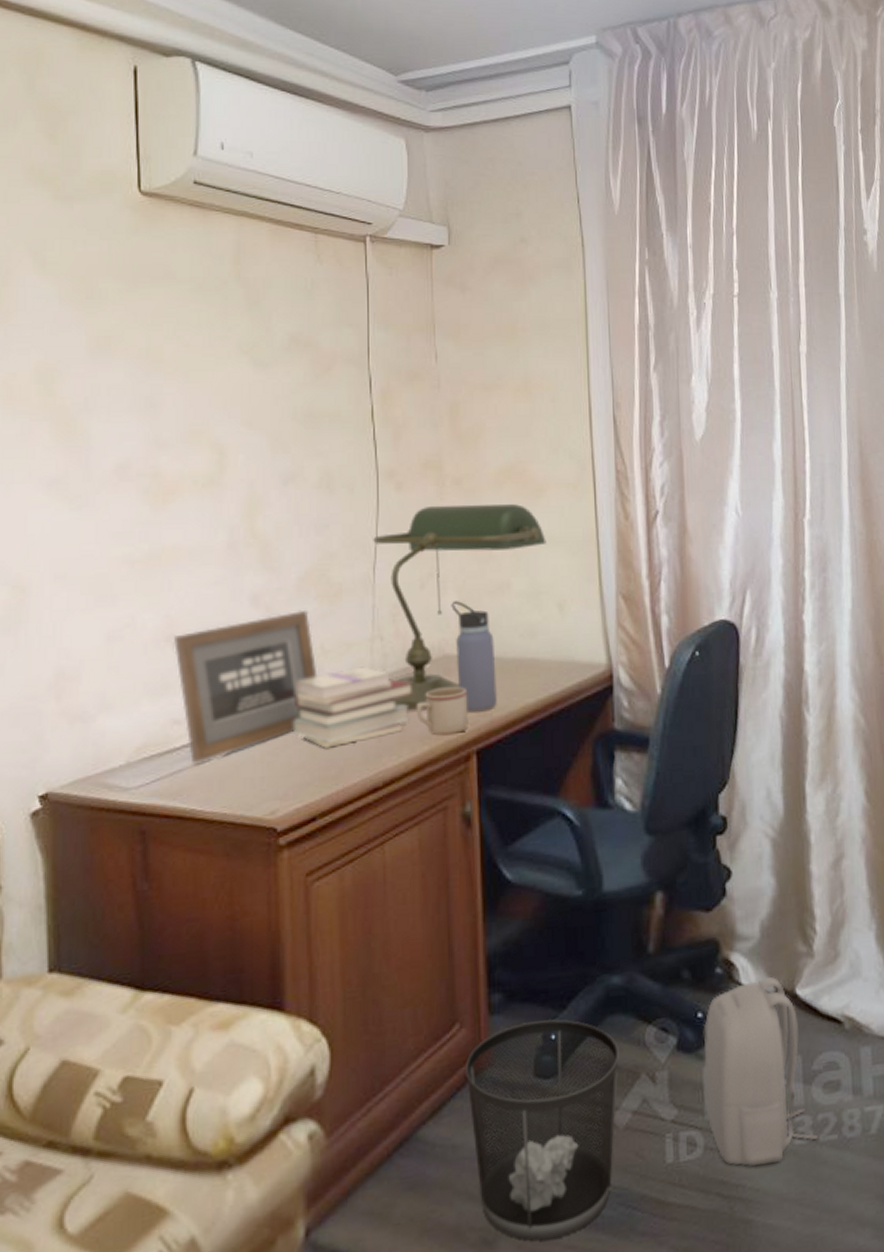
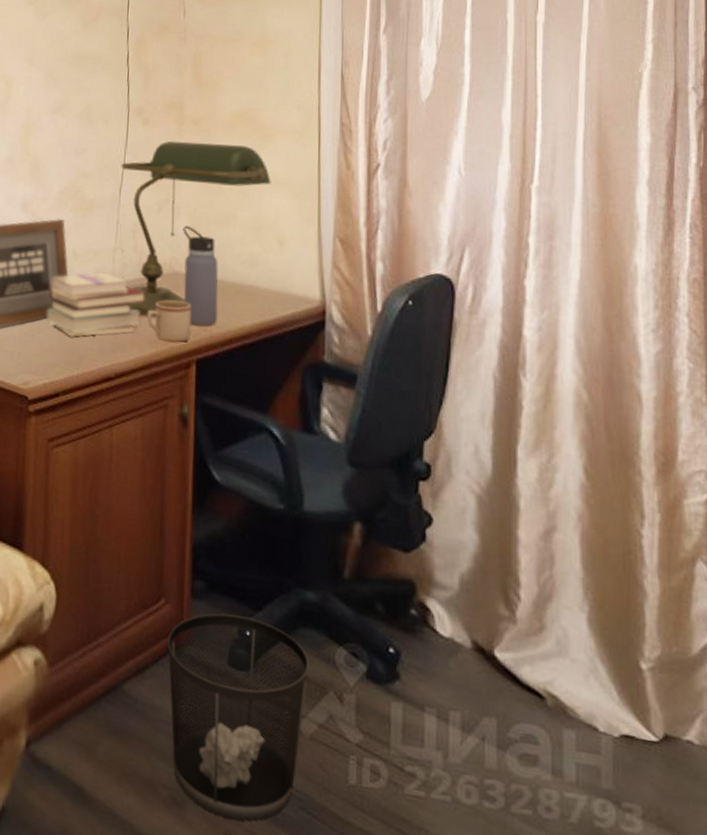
backpack: present [703,977,818,1166] -> none [391,630,510,819]

